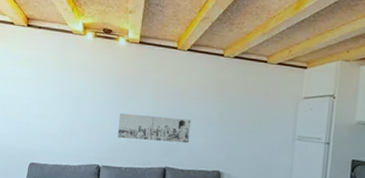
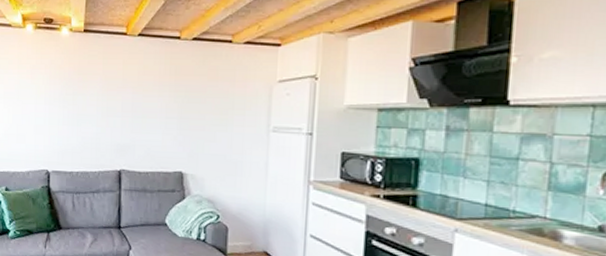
wall art: present [117,113,191,144] -> none [66,112,147,142]

